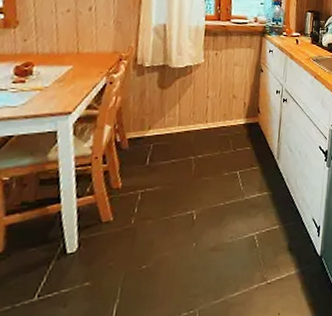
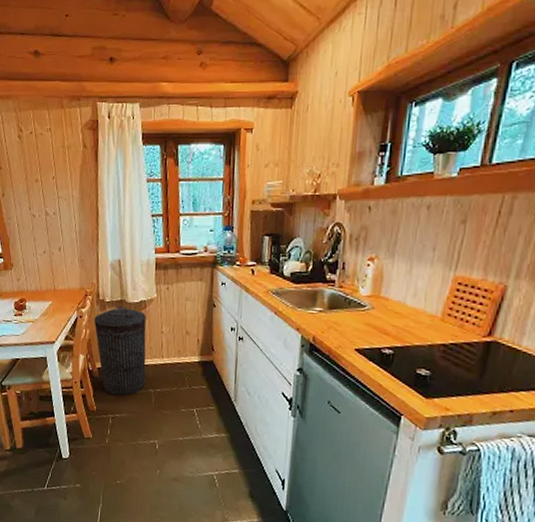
trash can: none [128,70,191,167] -> present [94,305,147,396]

